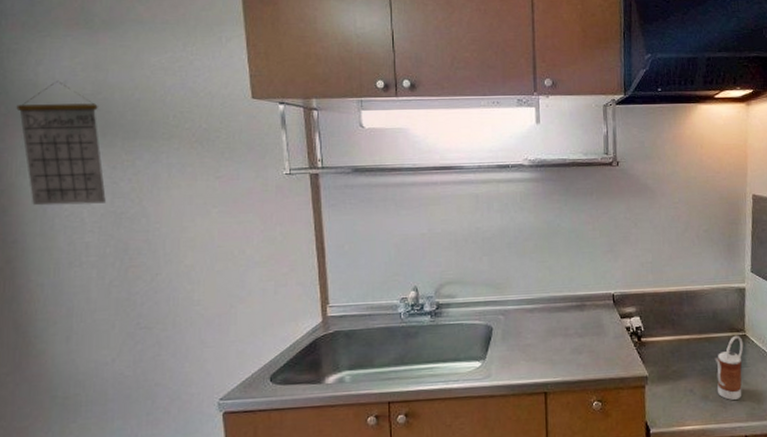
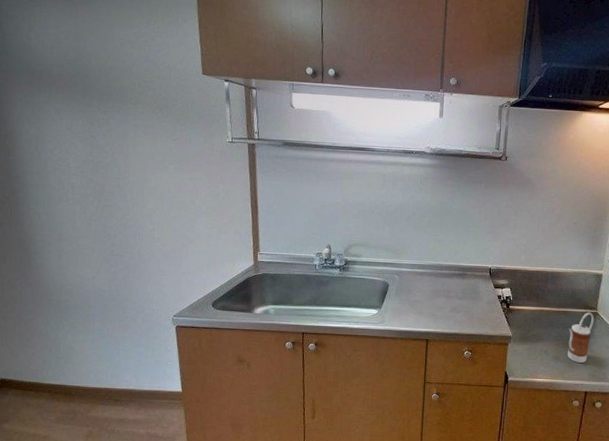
calendar: present [16,80,106,206] -> none [14,45,86,153]

